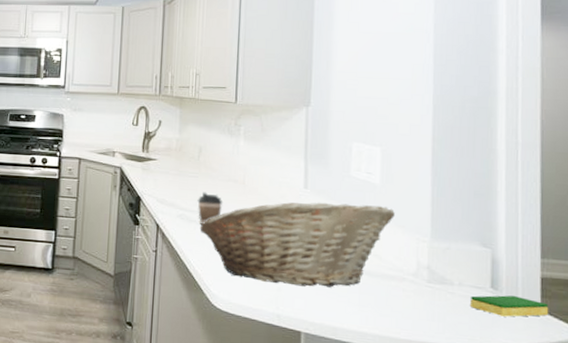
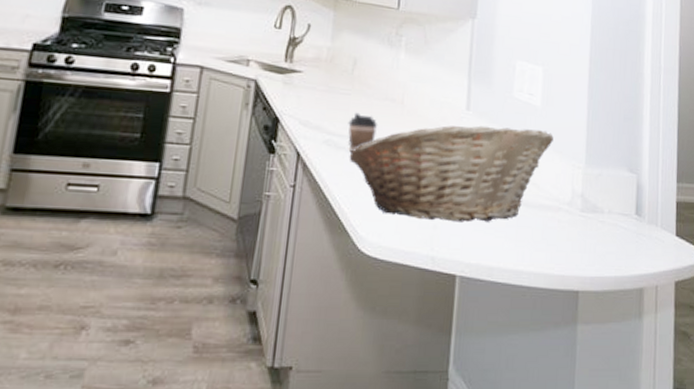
dish sponge: present [471,295,549,317] -> none [618,221,682,244]

